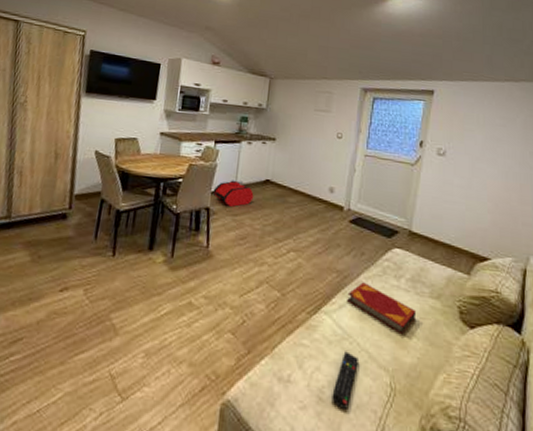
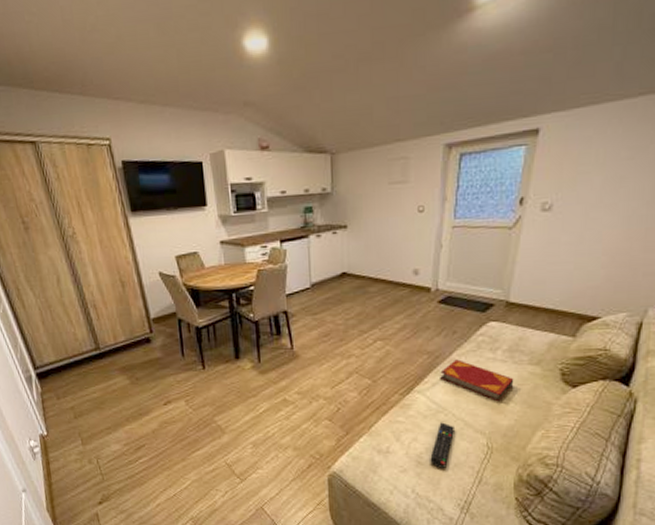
backpack: present [212,180,254,207] -> none [287,278,332,306]

